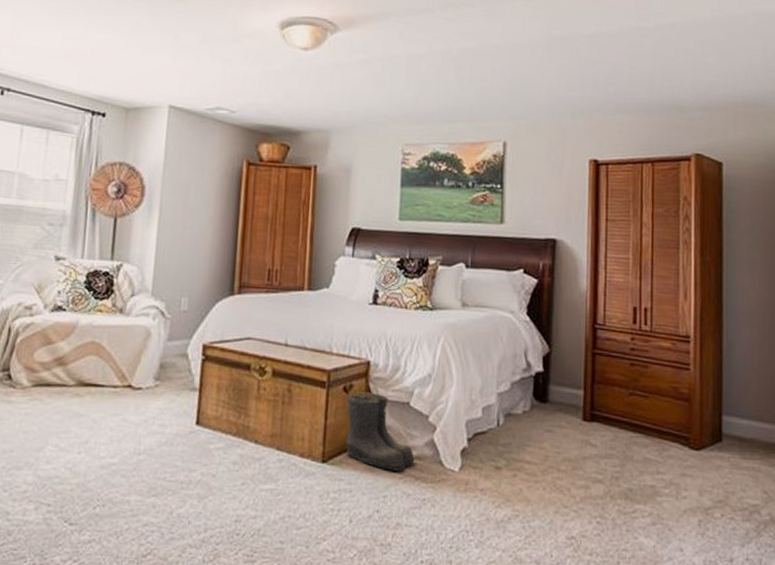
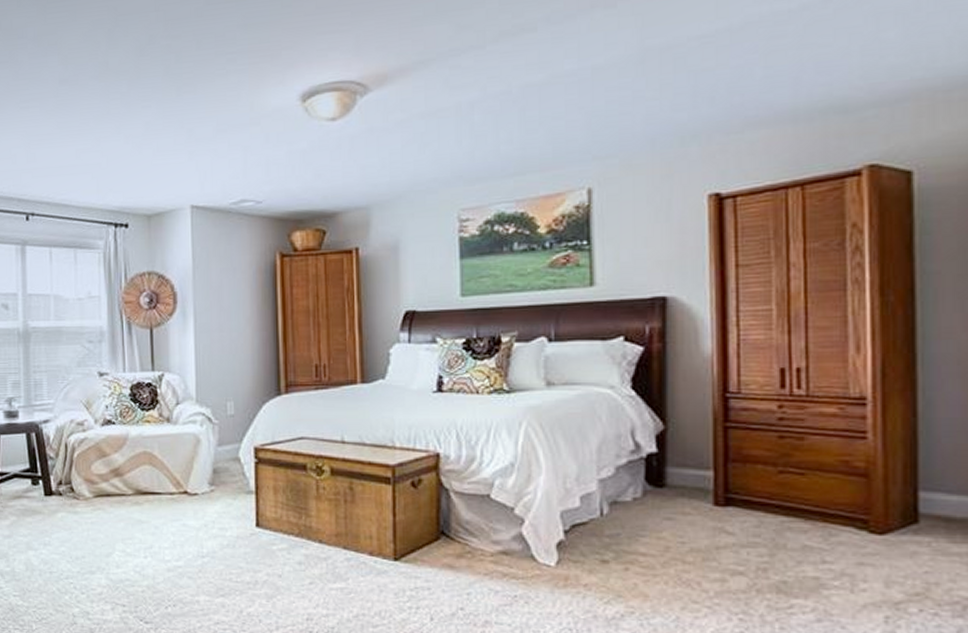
boots: present [346,392,416,472] -> none [417,486,503,568]

